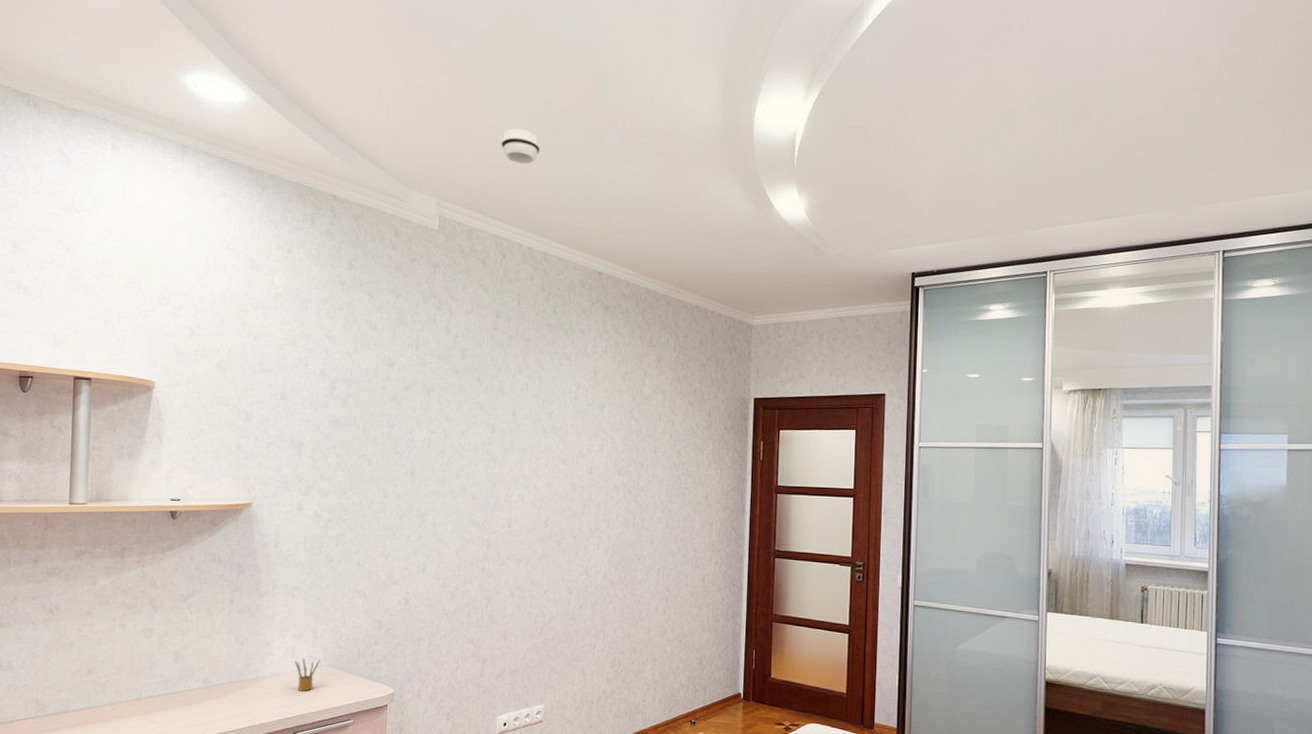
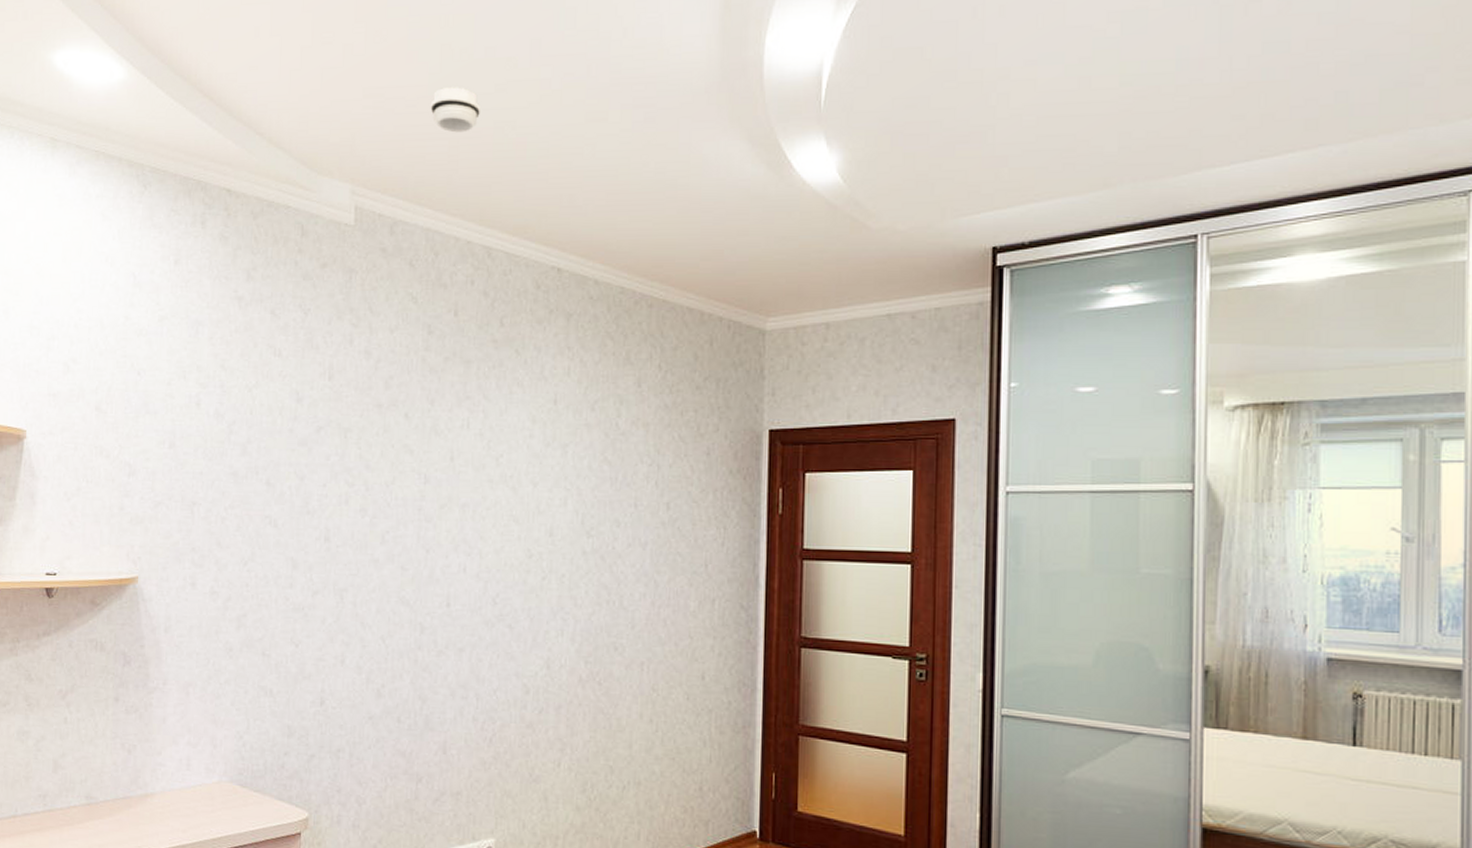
pencil box: present [295,658,320,691] -> none [190,771,220,813]

